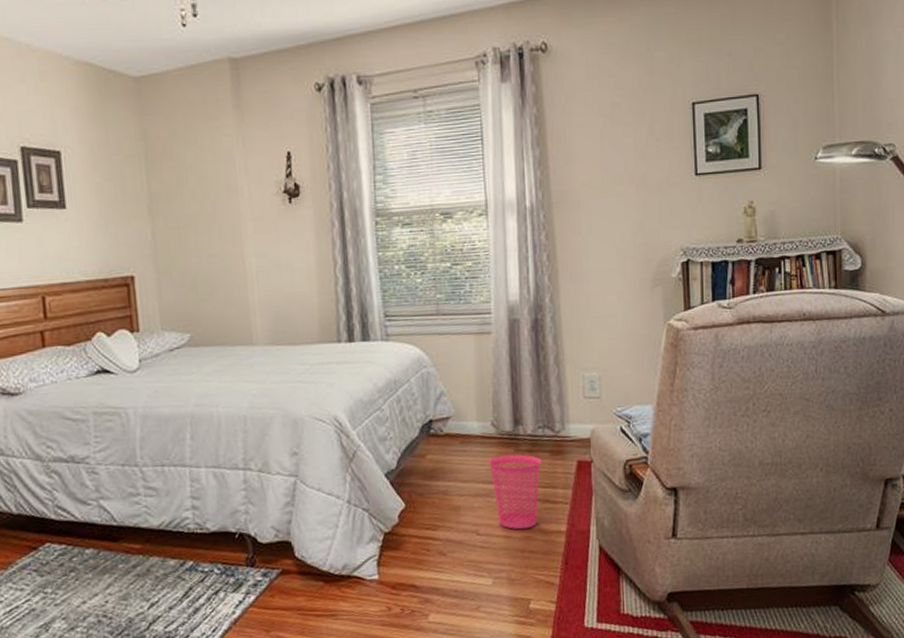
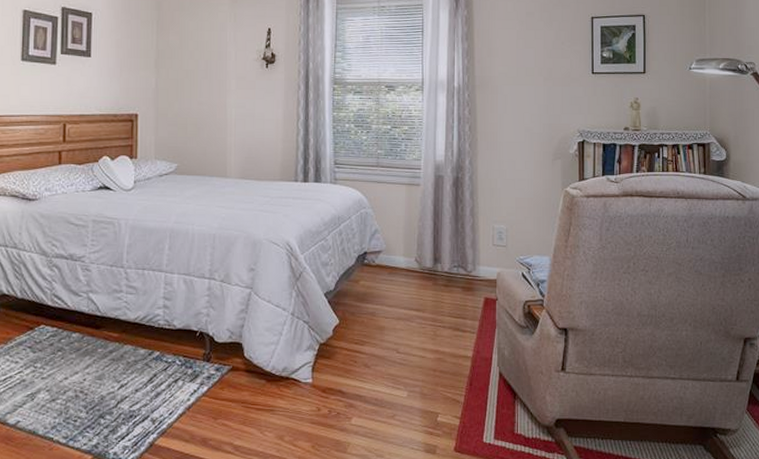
waste basket: present [487,454,542,530] -> none [410,287,455,352]

